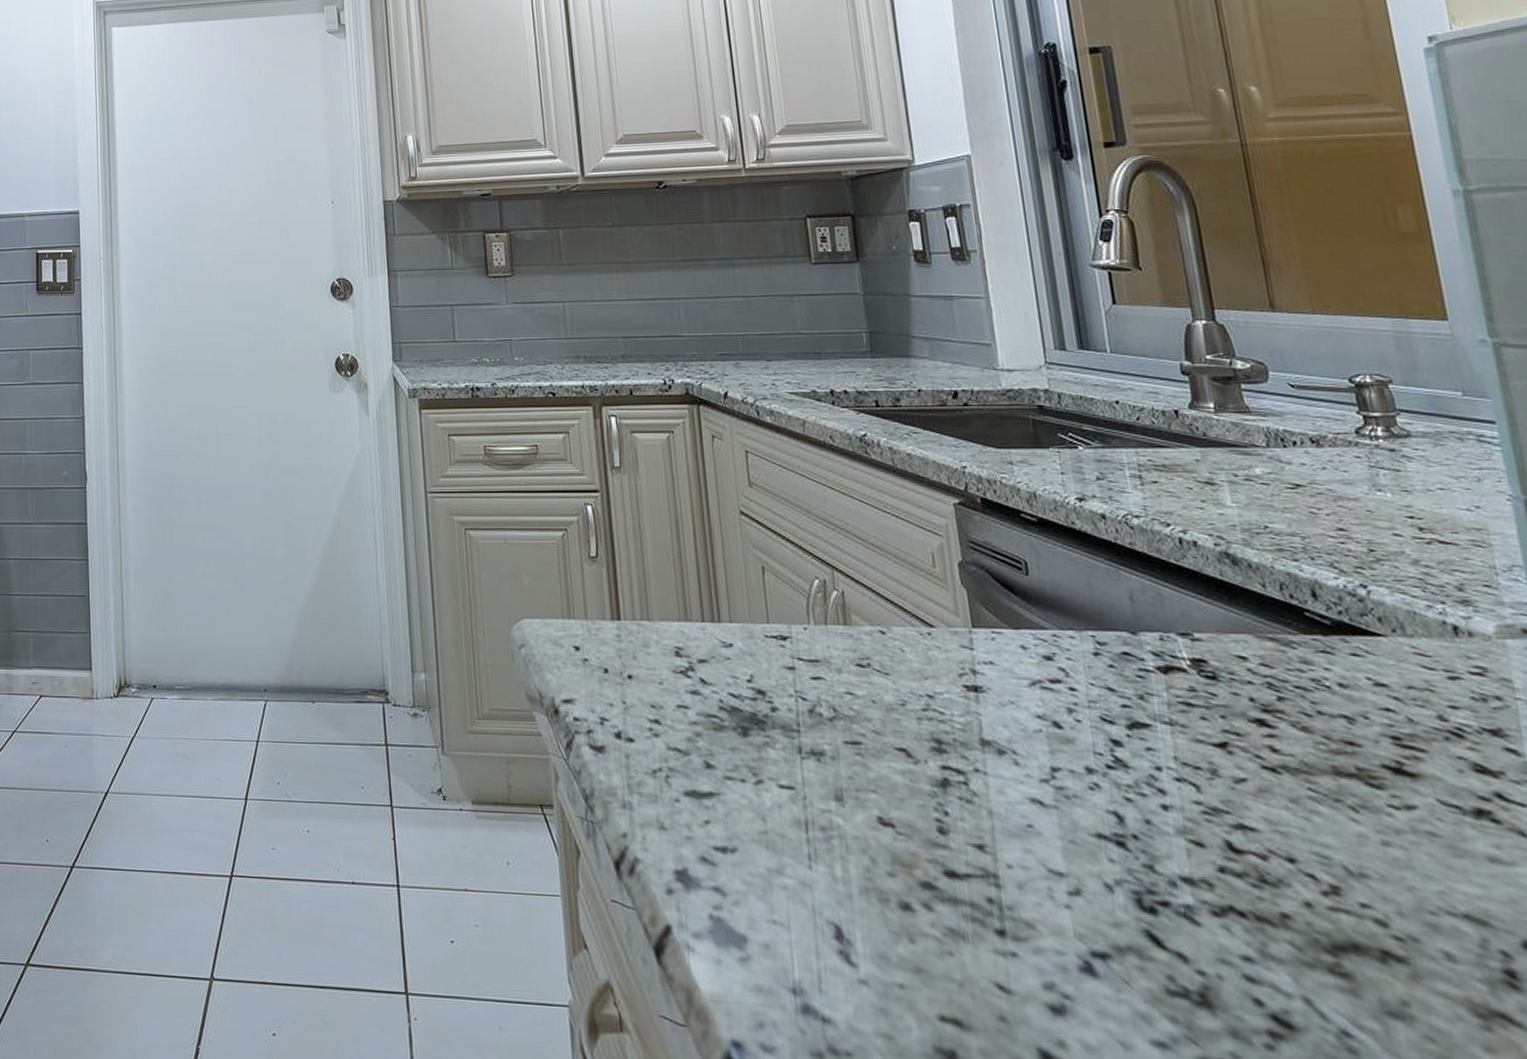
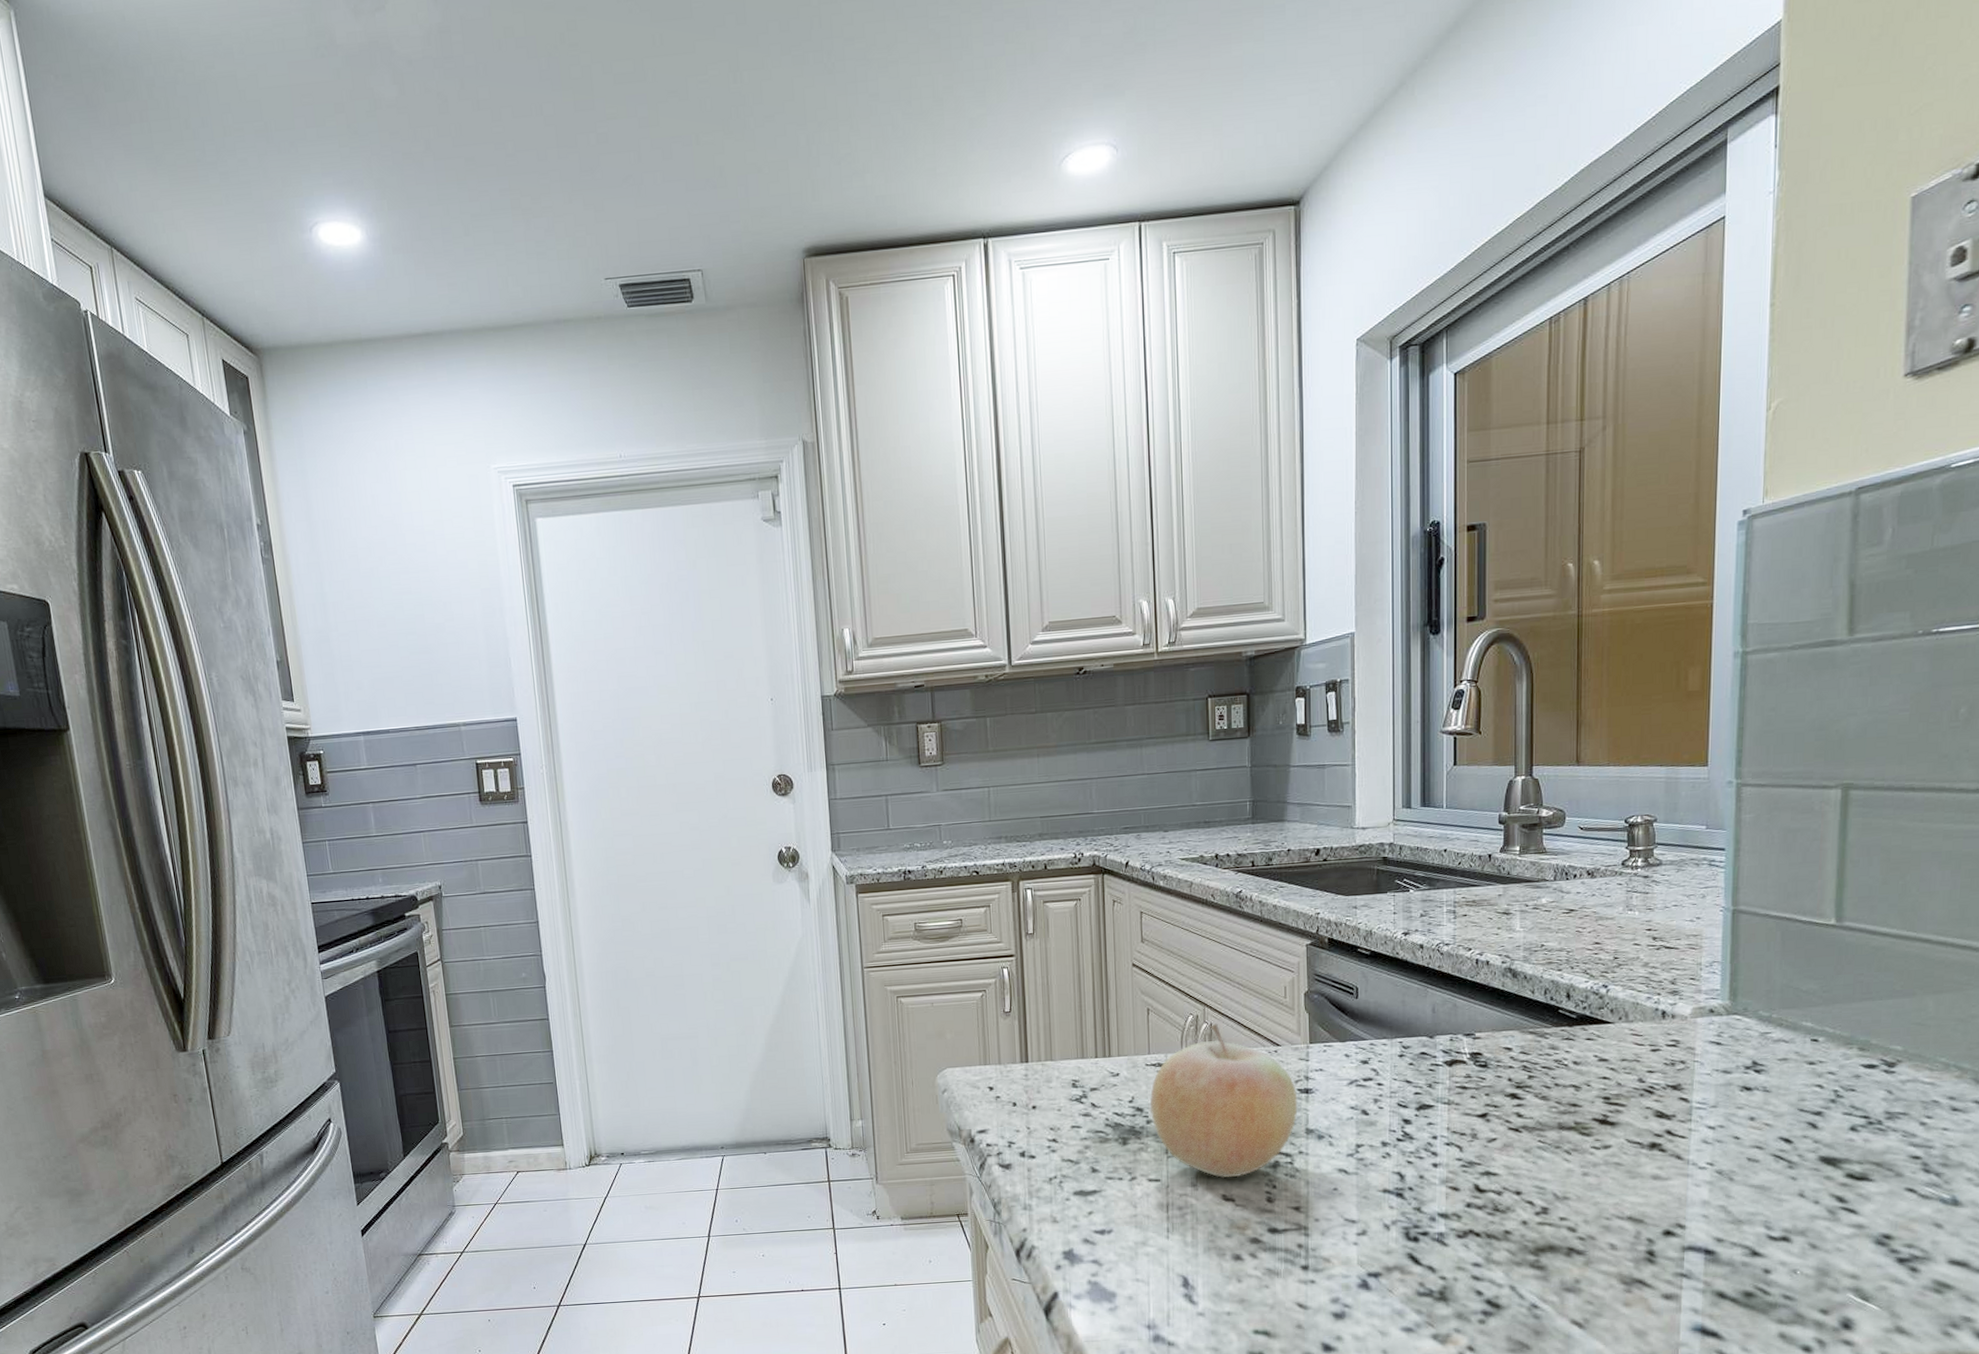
fruit: none [773,592,967,795] -> present [1150,1023,1298,1179]

